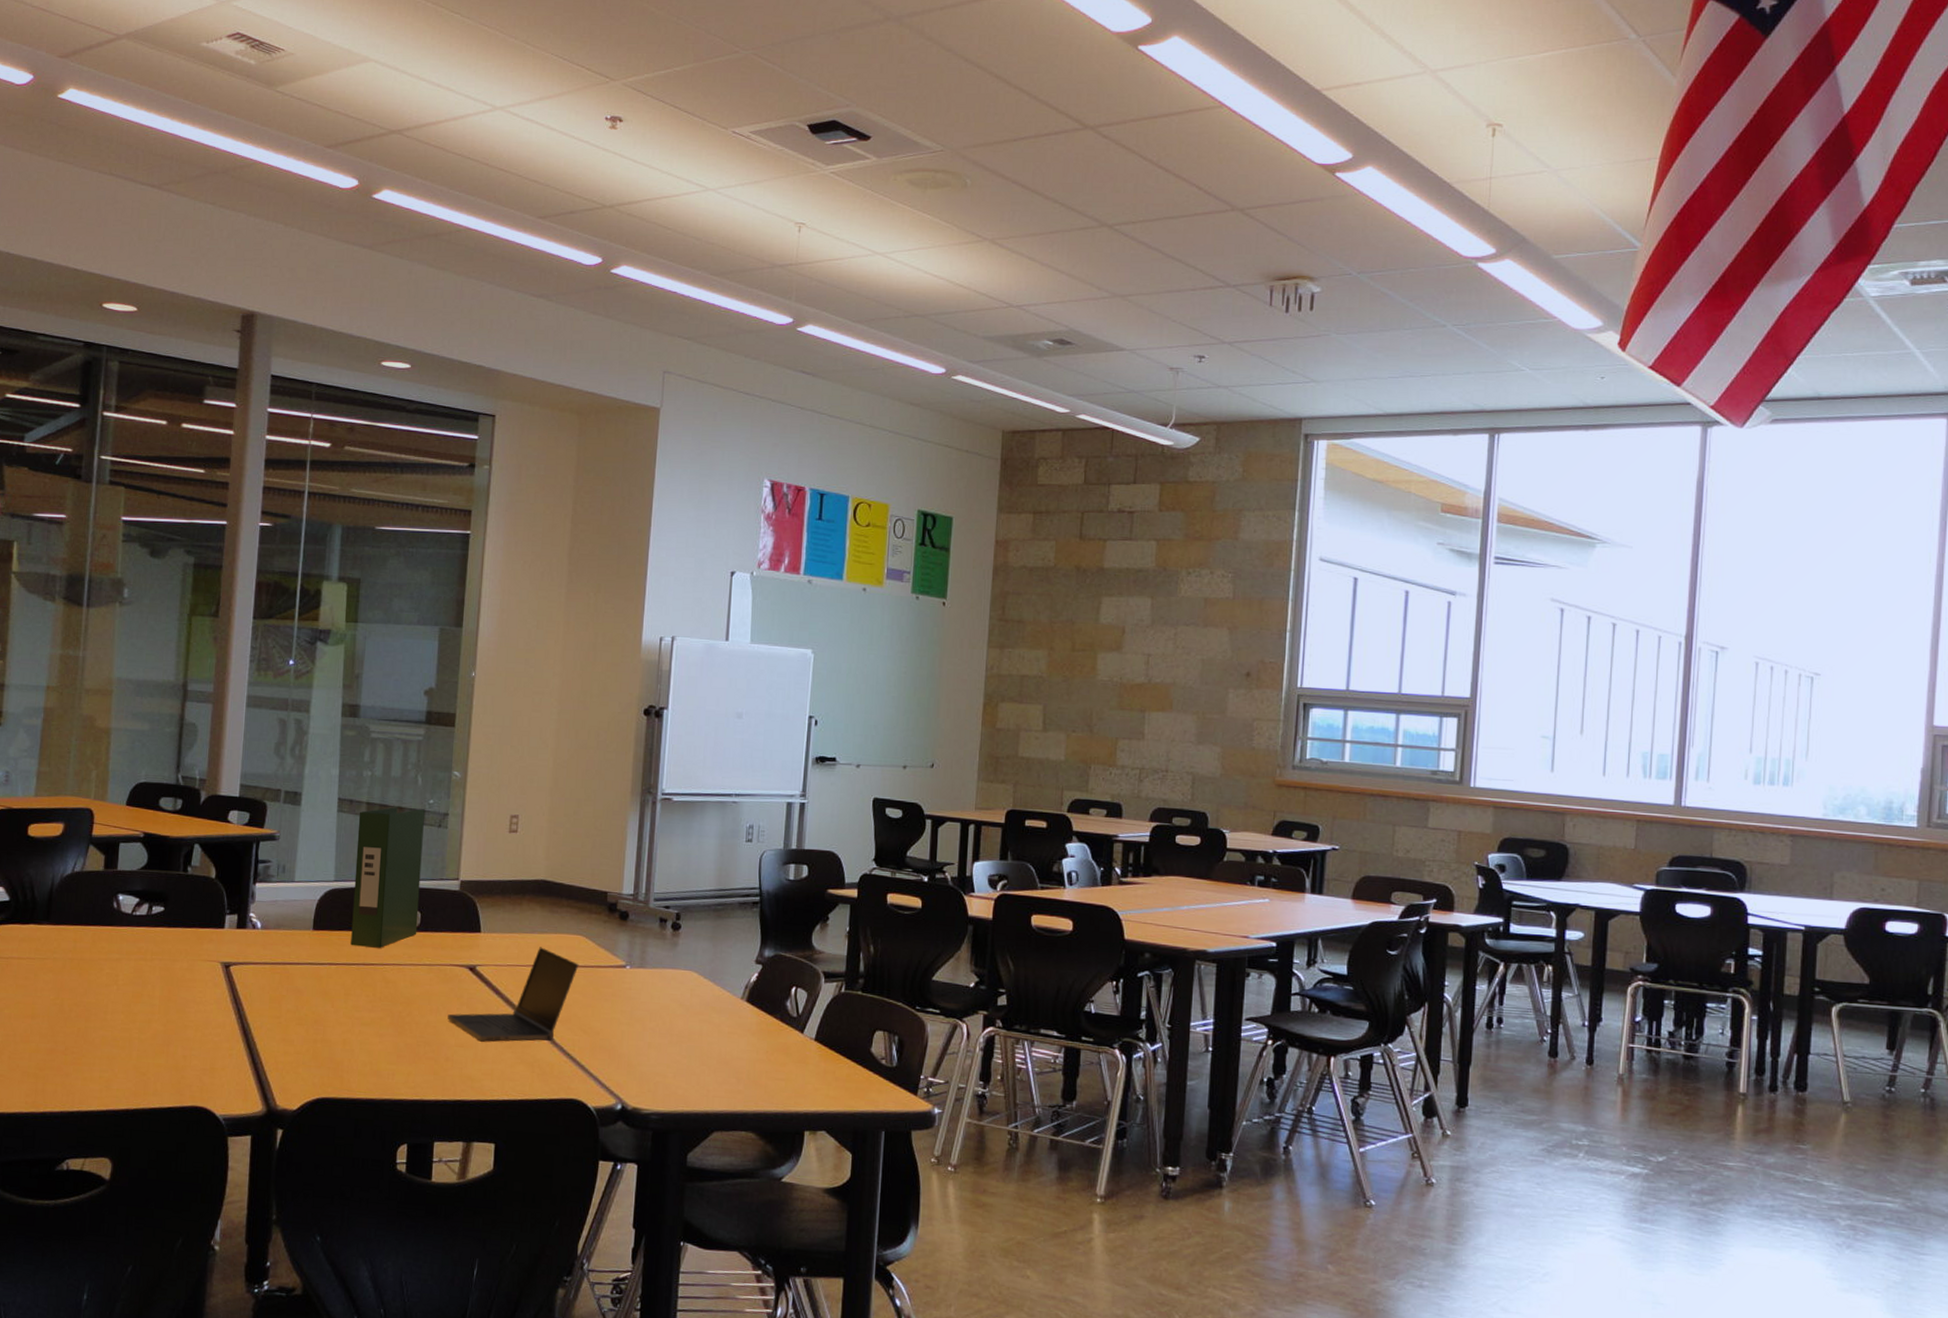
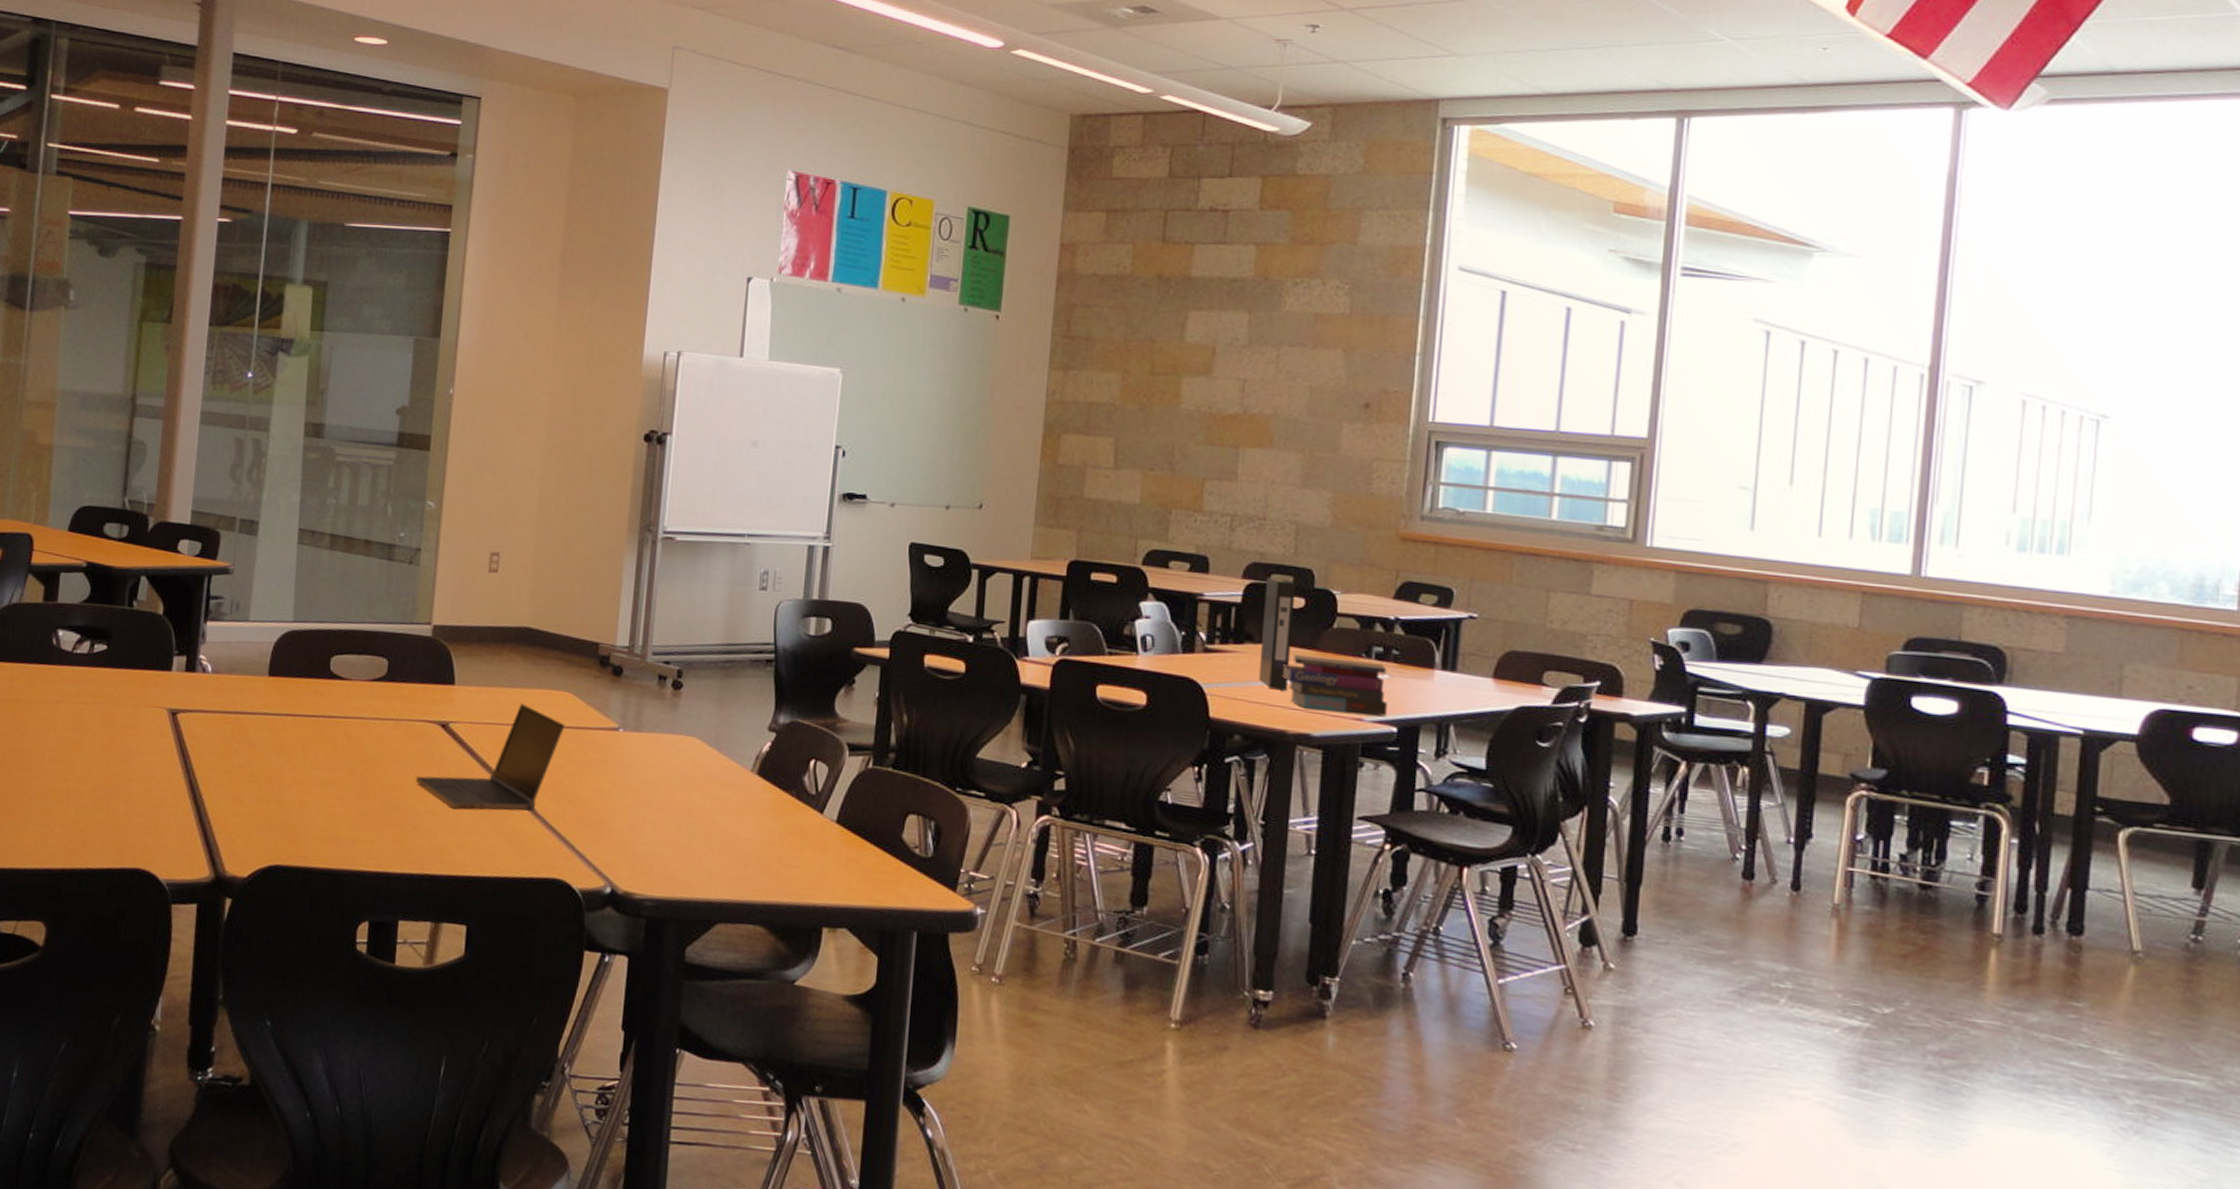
binder: present [350,807,425,948] -> none [310,540,394,699]
binder: none [1163,820,1193,915] -> present [1258,577,1296,691]
books: none [1183,884,1269,933] -> present [1283,654,1388,716]

